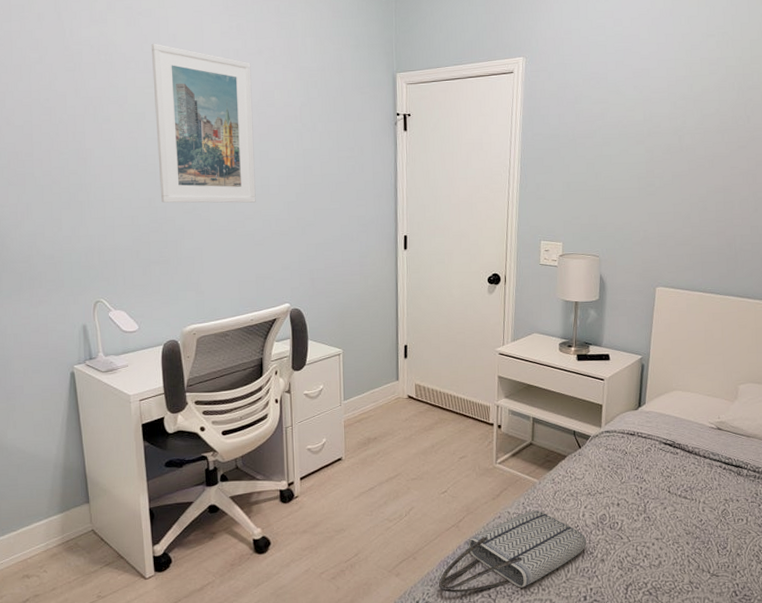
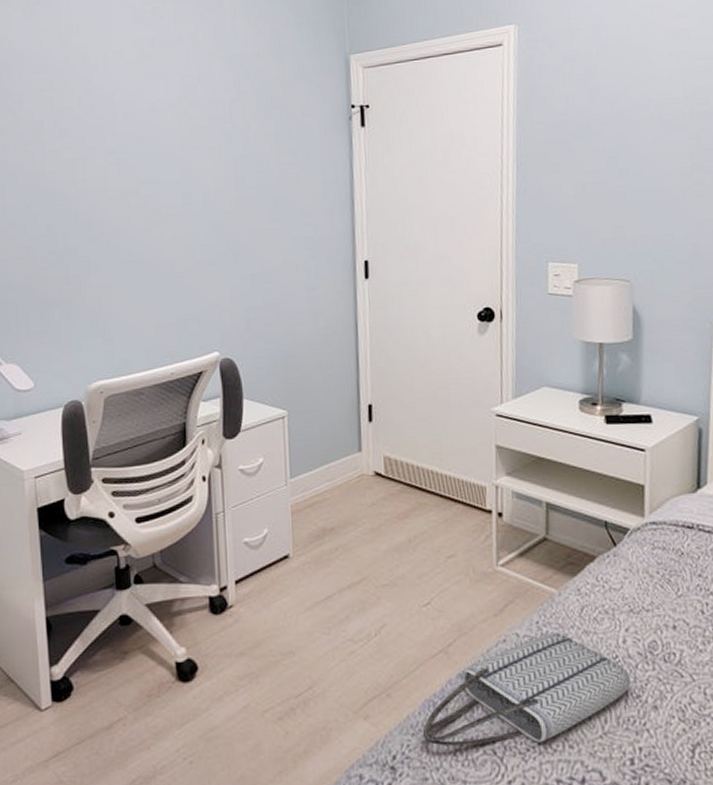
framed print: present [151,43,256,203] -> none [50,36,176,229]

